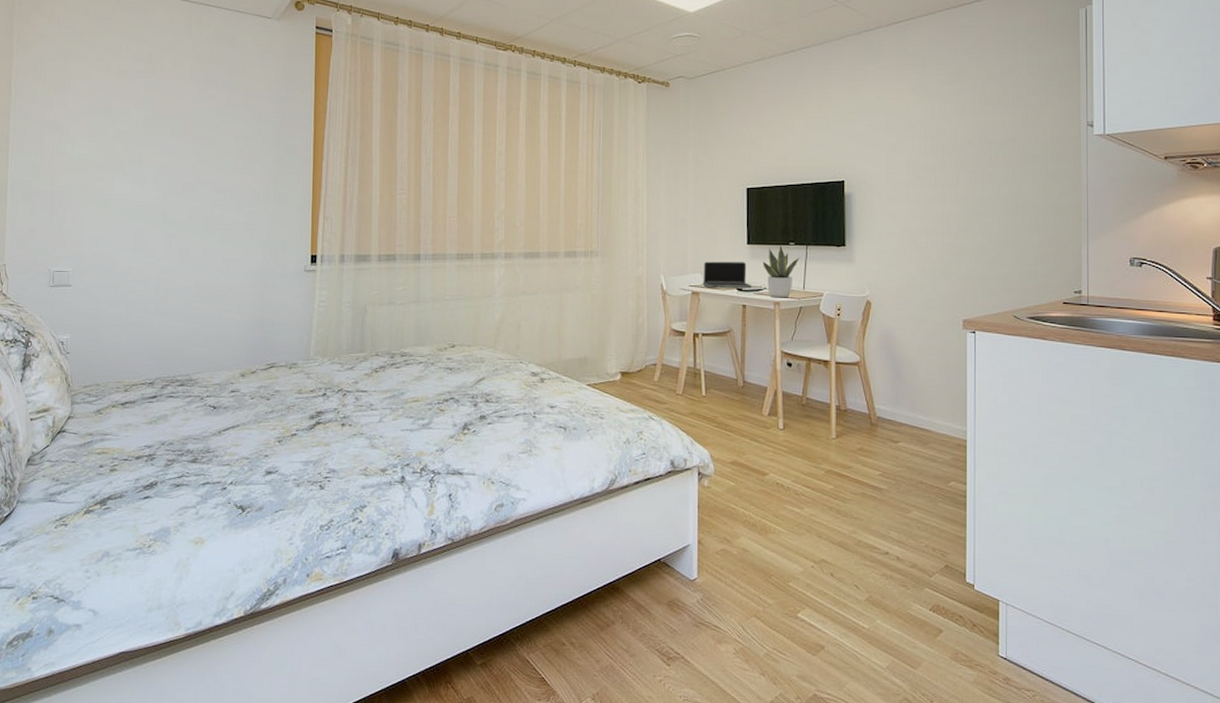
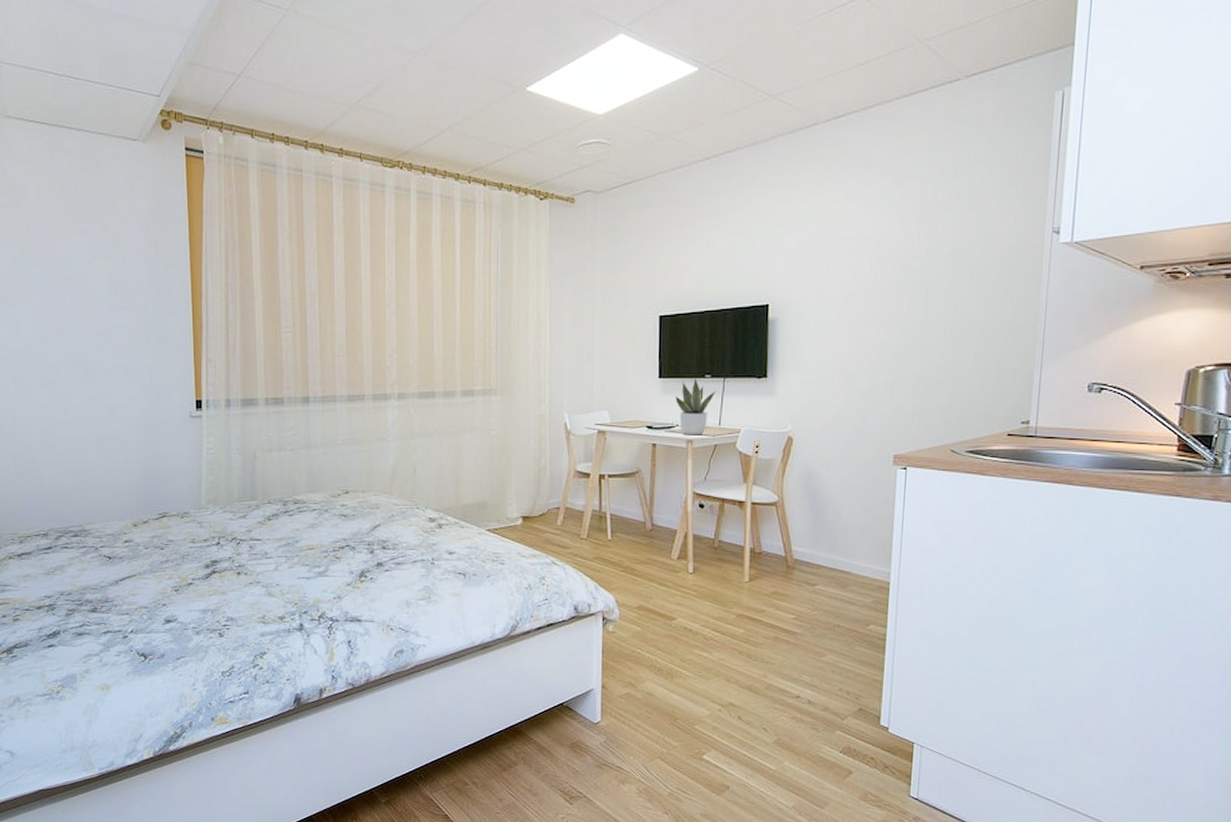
laptop: present [701,261,751,289] -> none [607,397,662,426]

